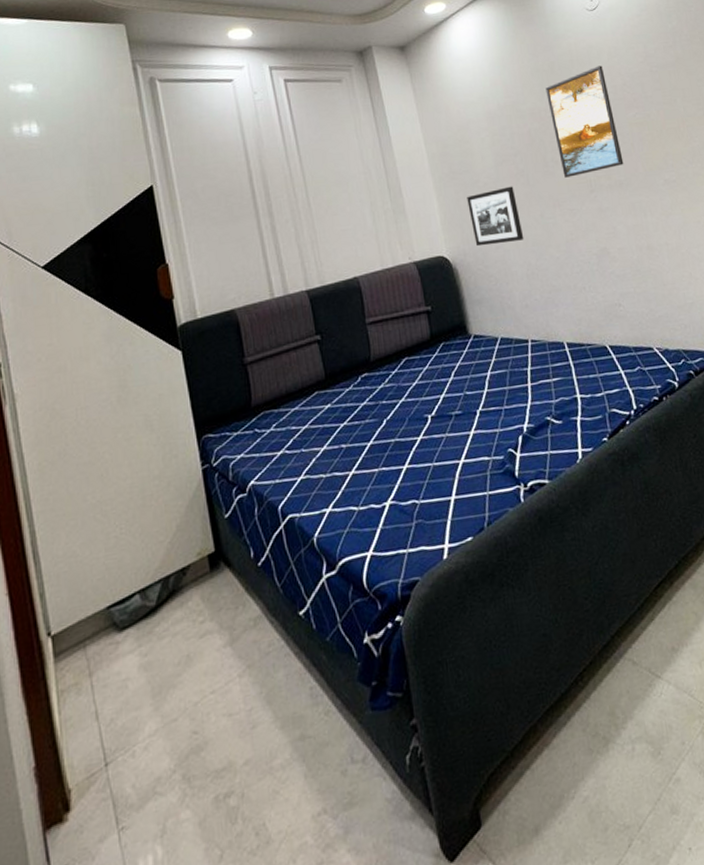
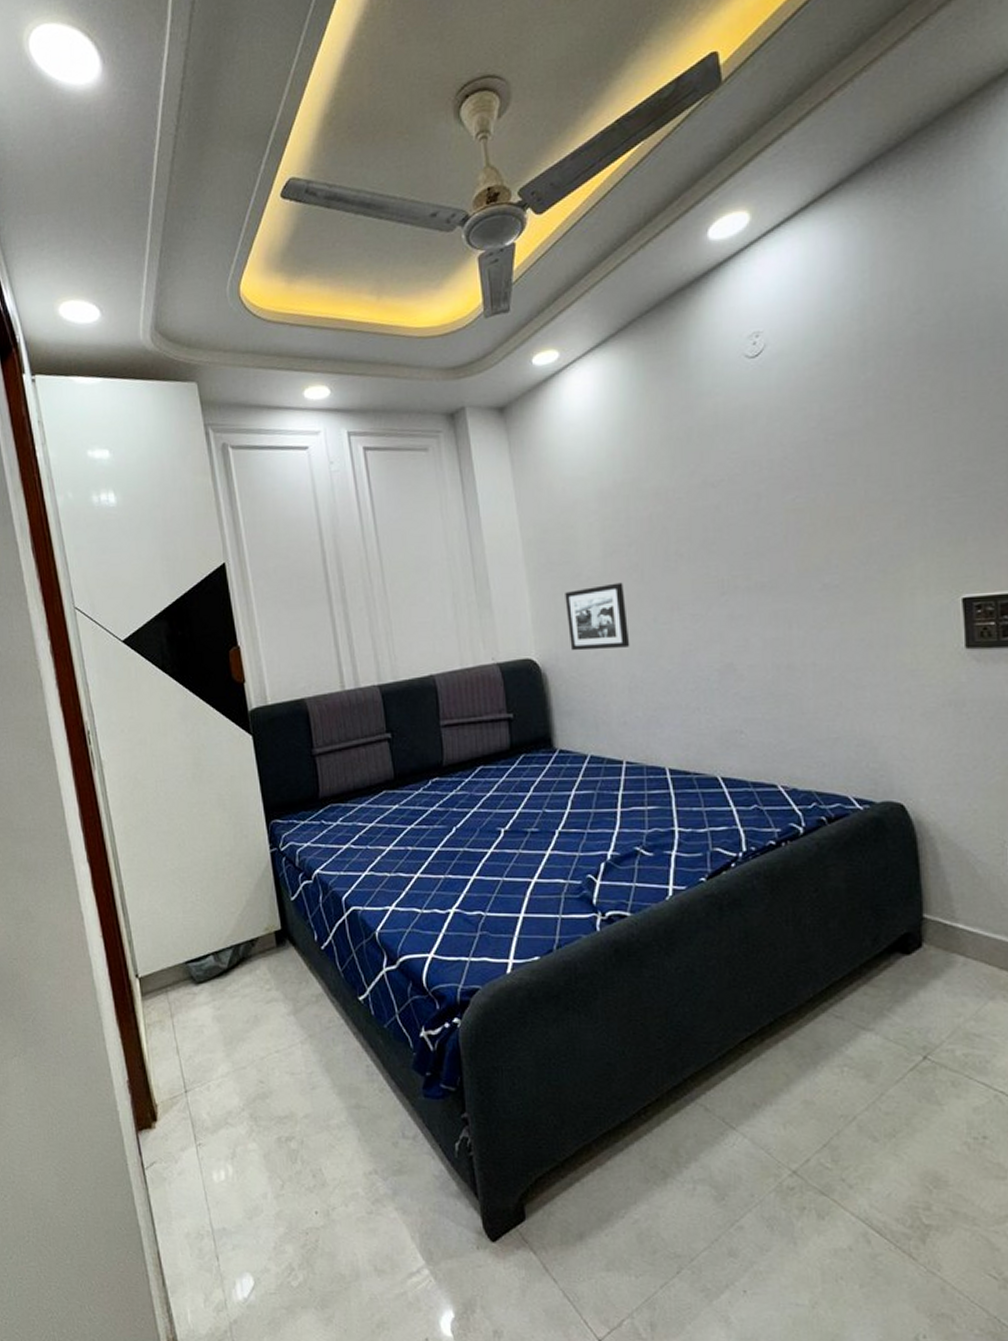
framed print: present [545,65,624,178] -> none [677,432,770,575]

